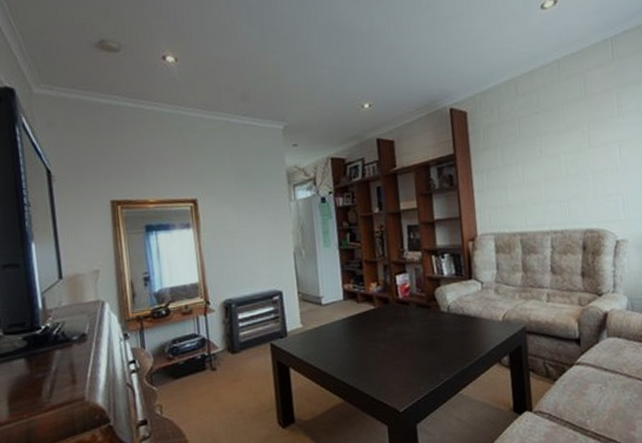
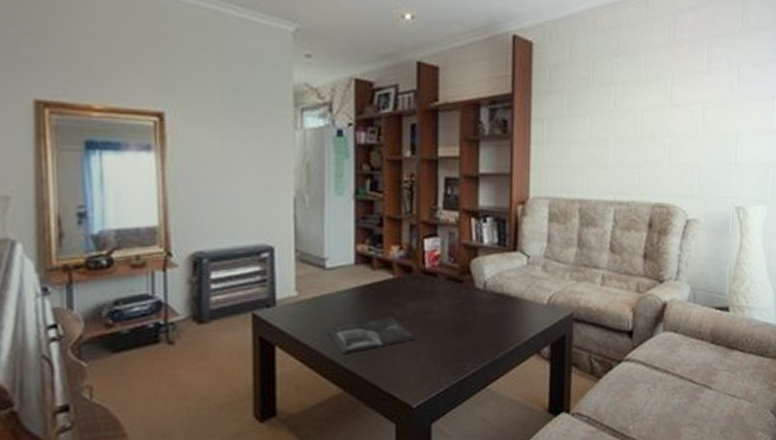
magazine: none [327,339,396,371] -> present [327,317,415,354]

